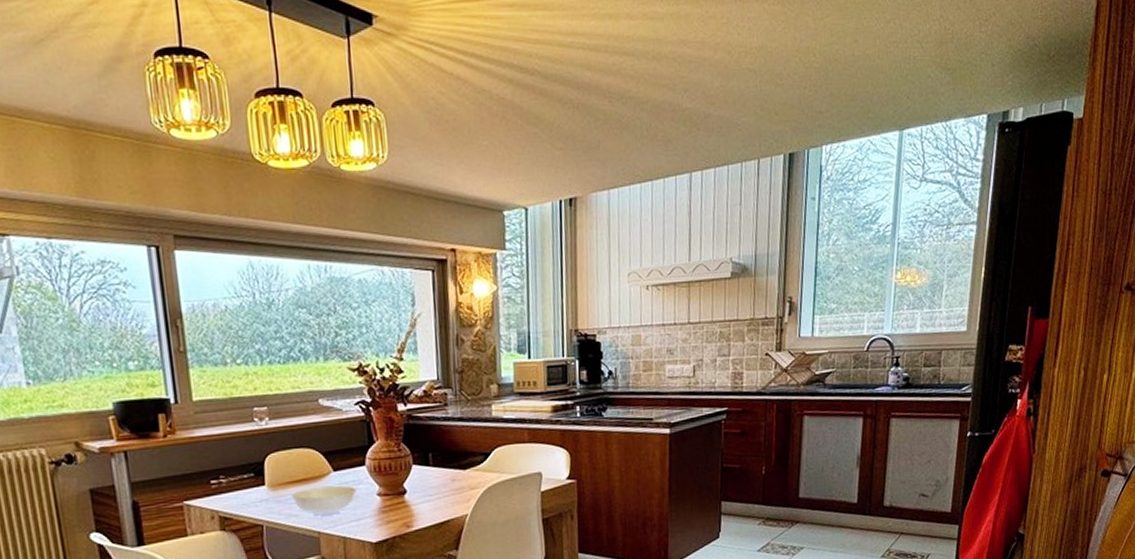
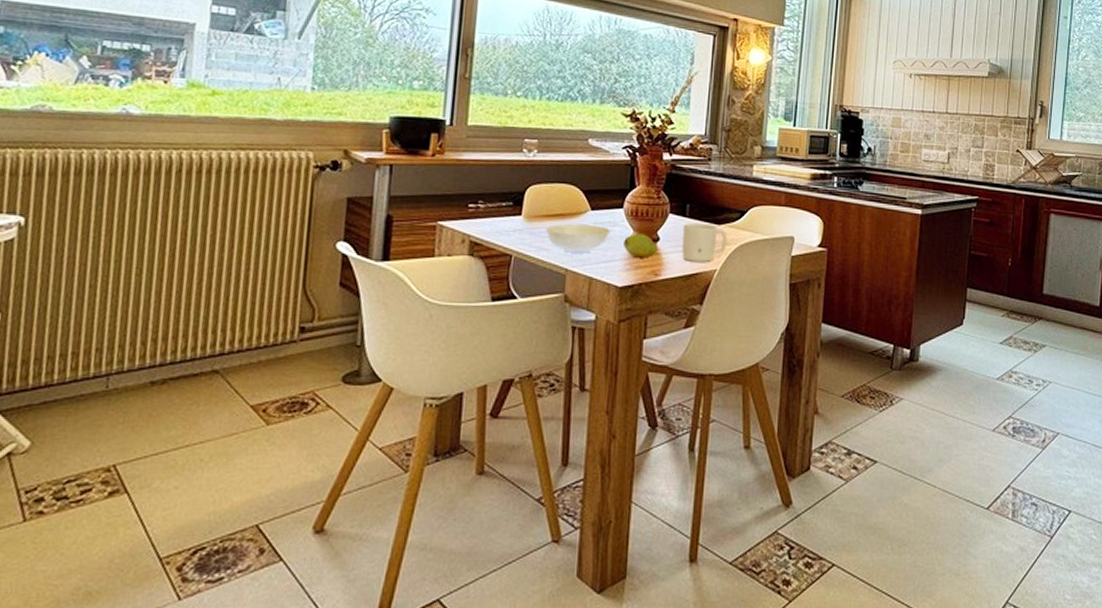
fruit: none [371,488,407,513] -> present [624,233,659,258]
mug: none [429,470,475,510] -> present [682,223,728,263]

